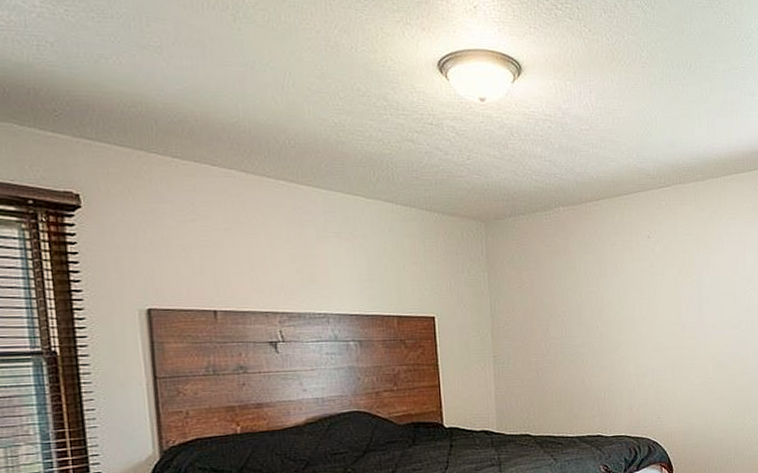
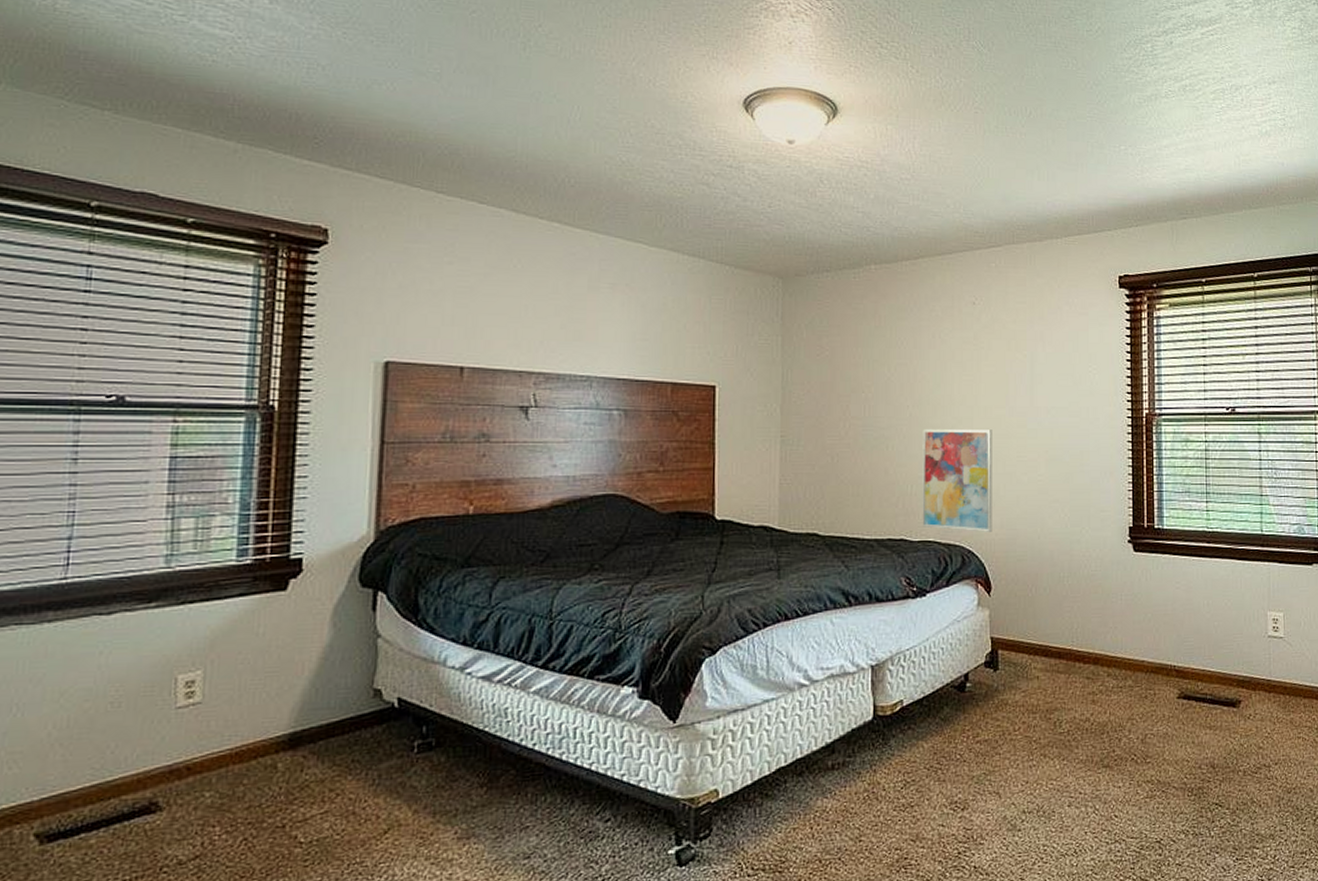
wall art: none [611,343,672,427] -> present [922,429,992,532]

